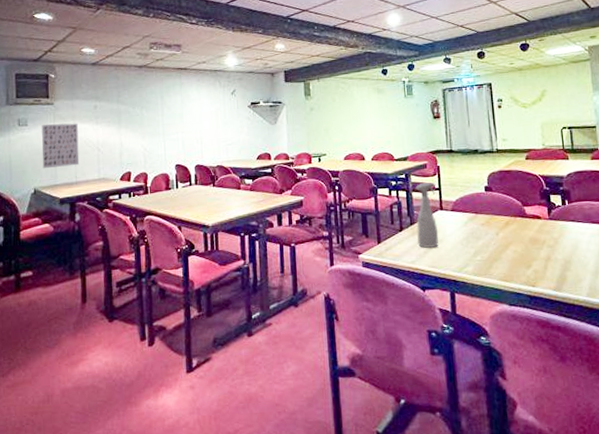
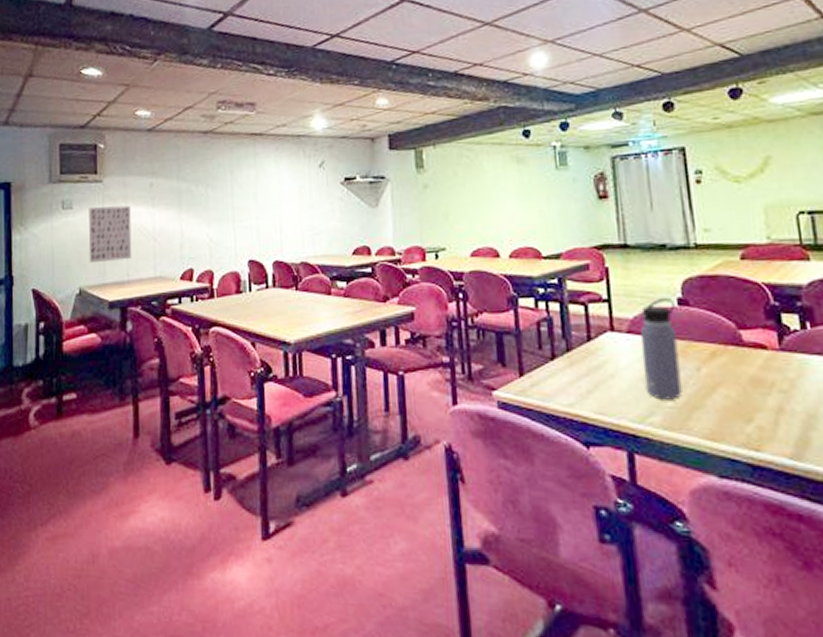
spray bottle: present [415,183,439,248] -> none [572,291,609,385]
water bottle: none [460,186,487,256] -> present [639,297,683,400]

